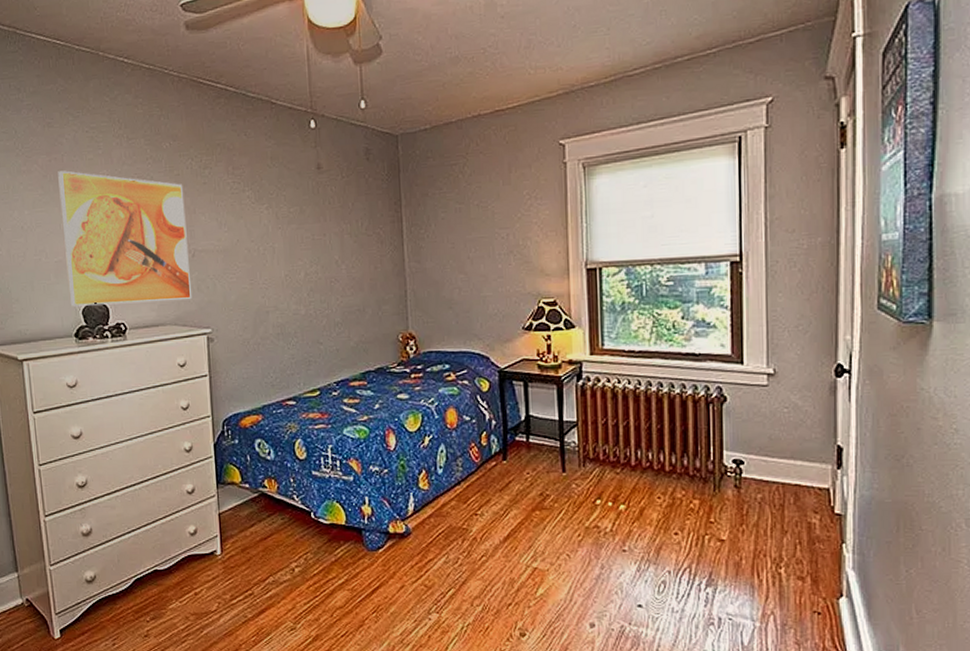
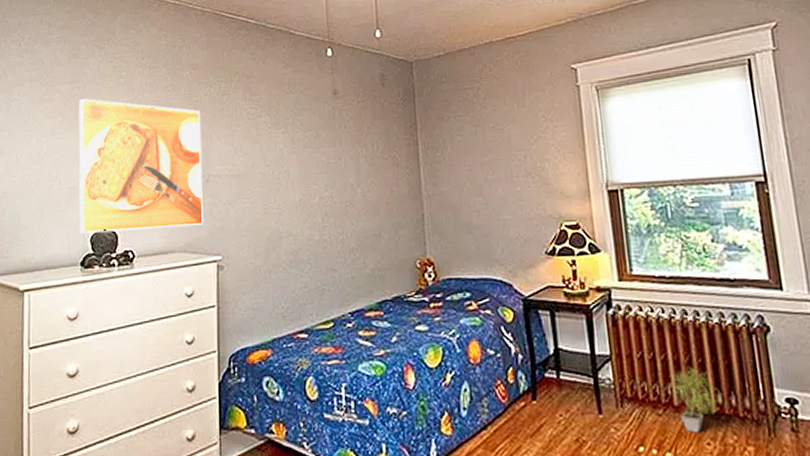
potted plant: none [628,432,676,489] -> present [668,367,723,433]

